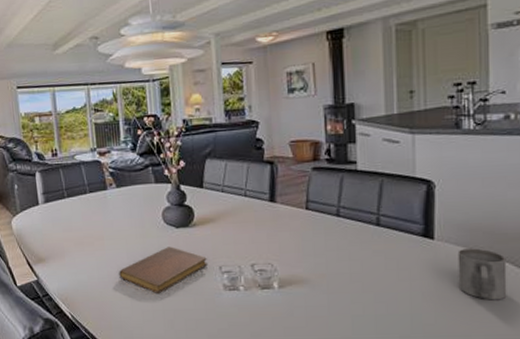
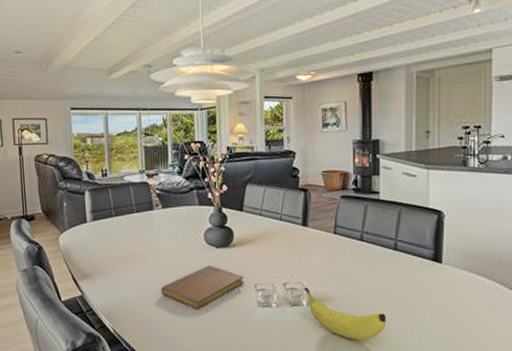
fruit: none [274,268,370,326] -> present [304,287,386,340]
mug: present [458,248,507,301] -> none [461,272,501,318]

